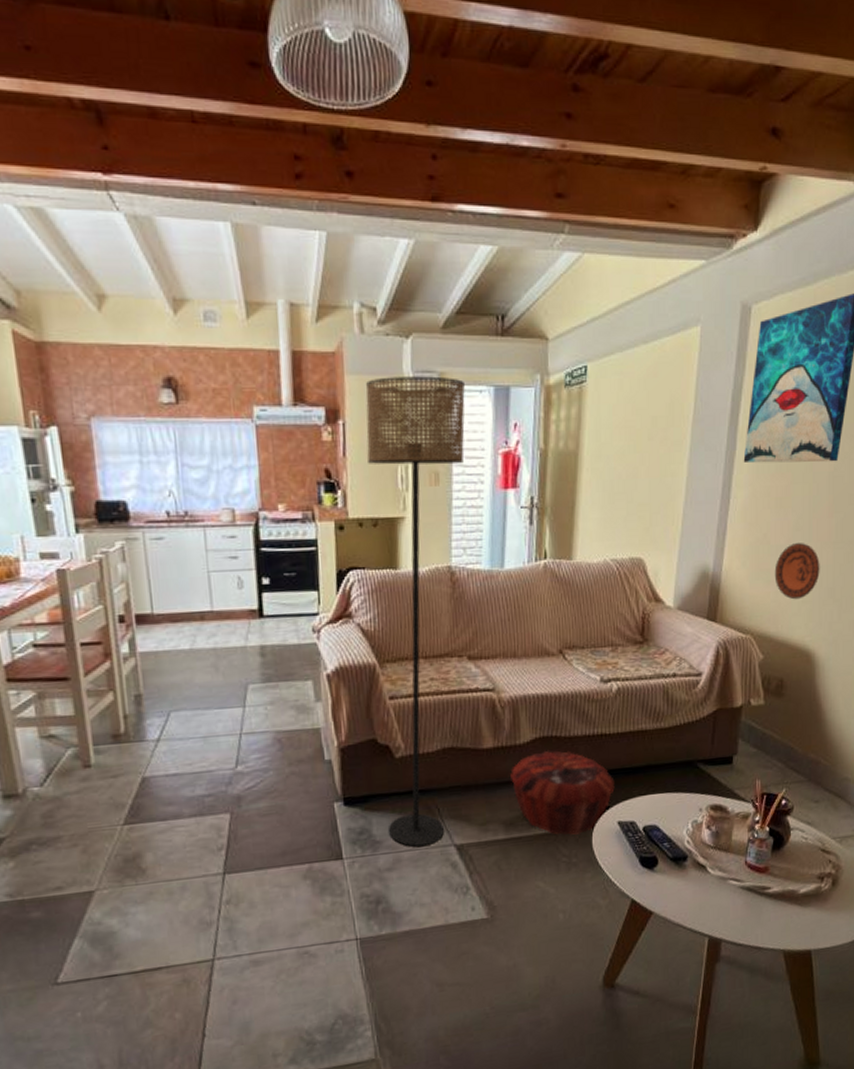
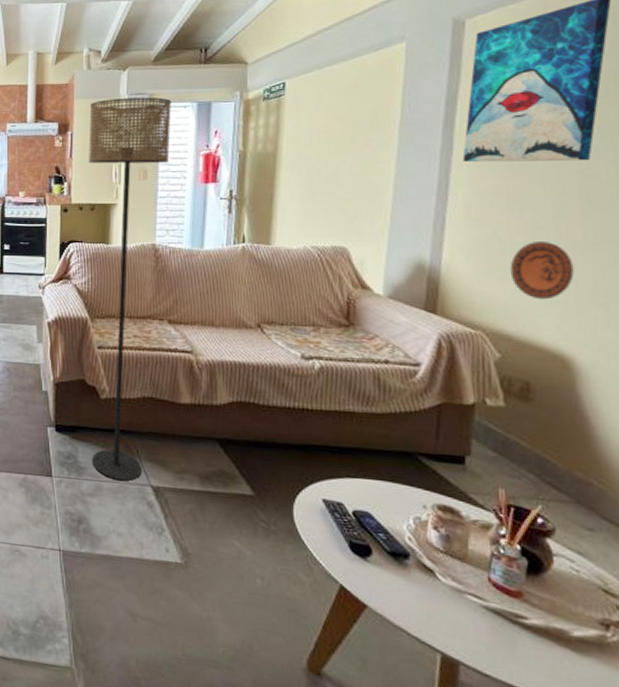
woven basket: present [510,751,615,835] -> none [207,415,319,503]

